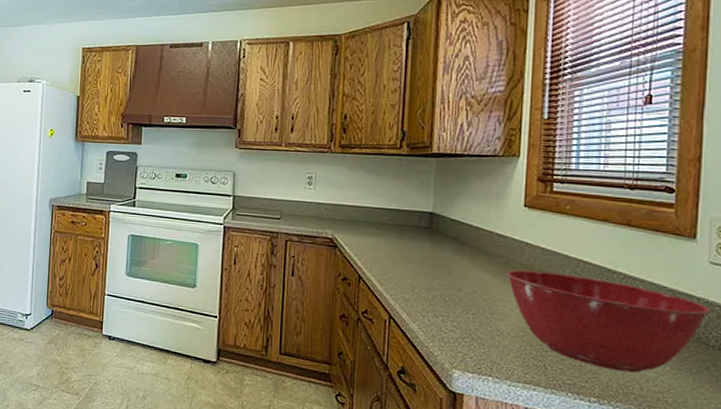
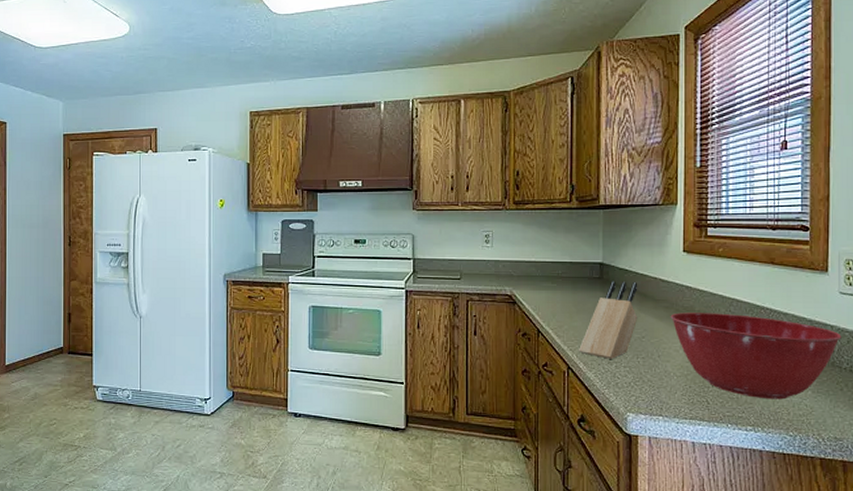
knife block: none [402,232,471,312] -> present [579,281,638,359]

